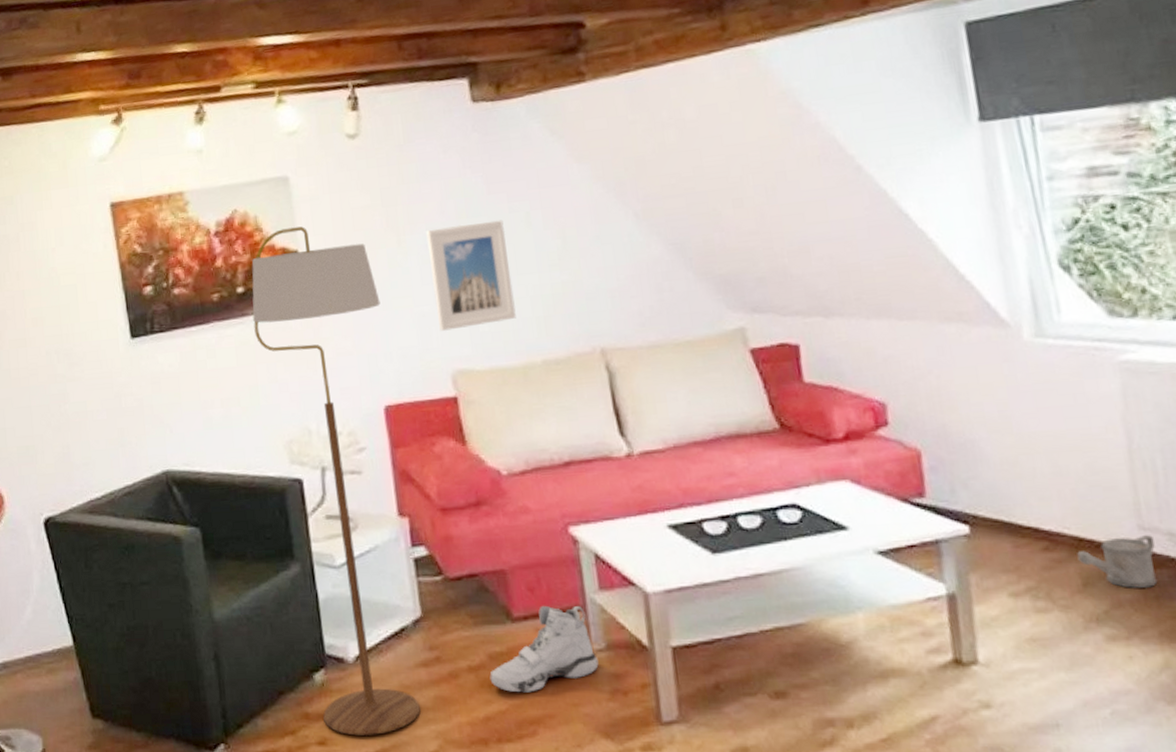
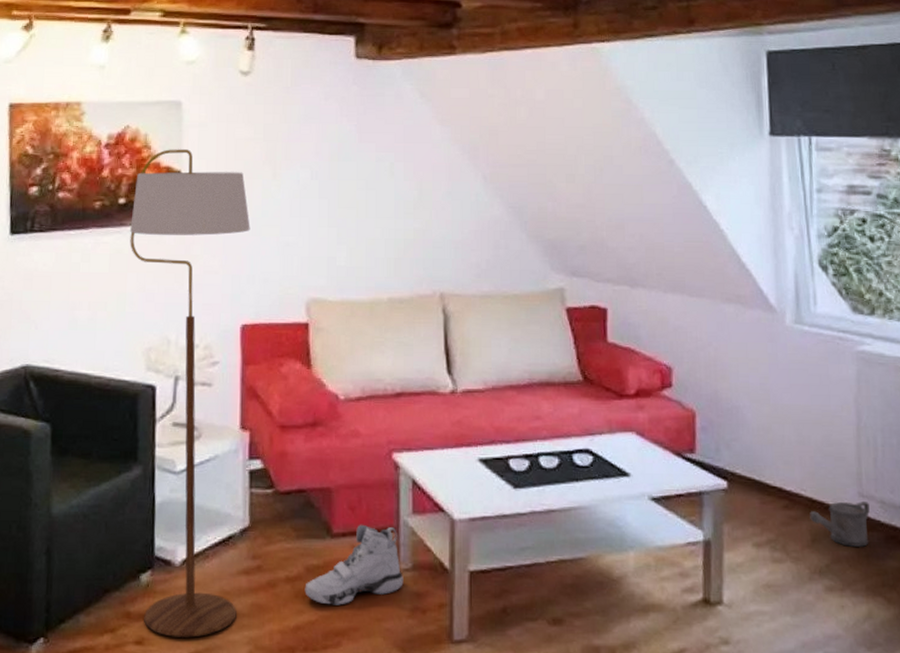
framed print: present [426,220,516,331] -> none [299,166,371,261]

